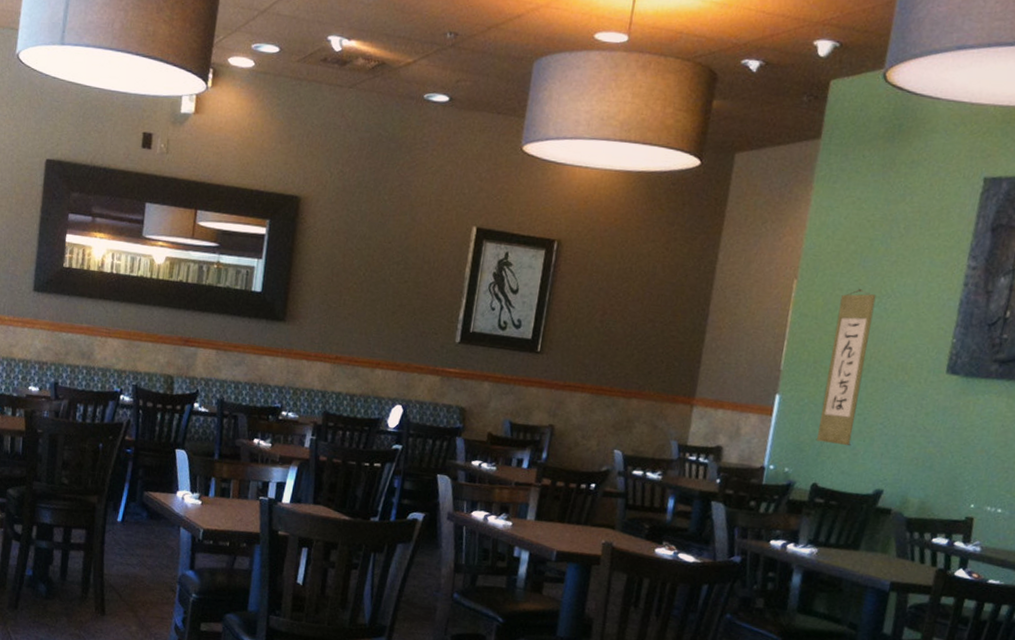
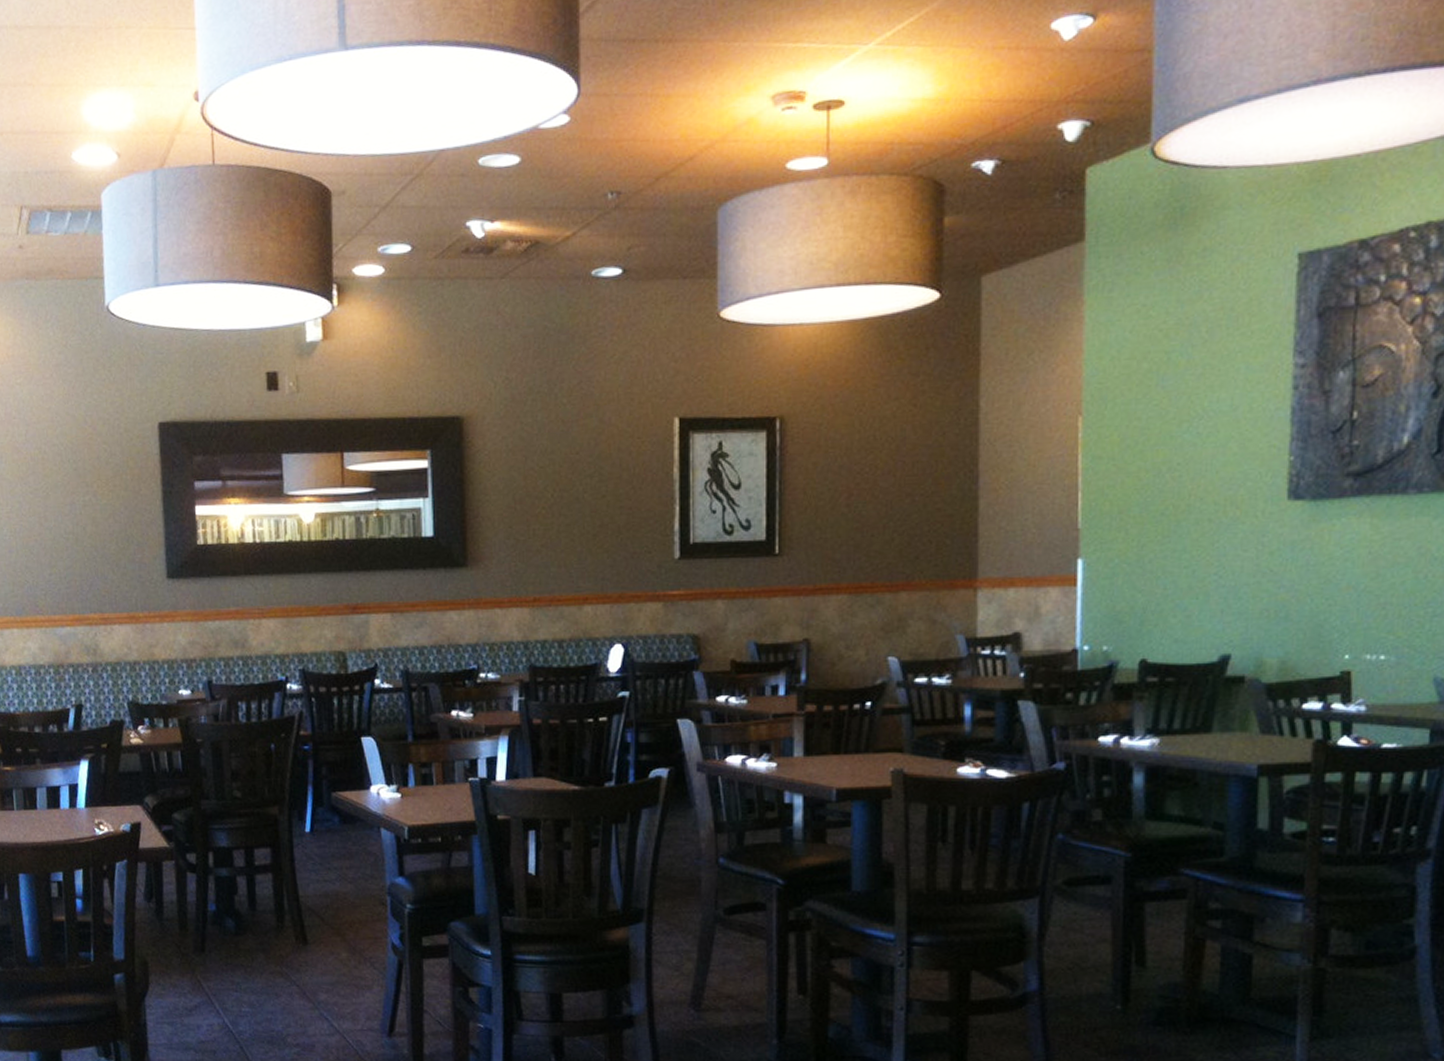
wall scroll: present [815,289,877,447] -> none [1136,415,1185,608]

